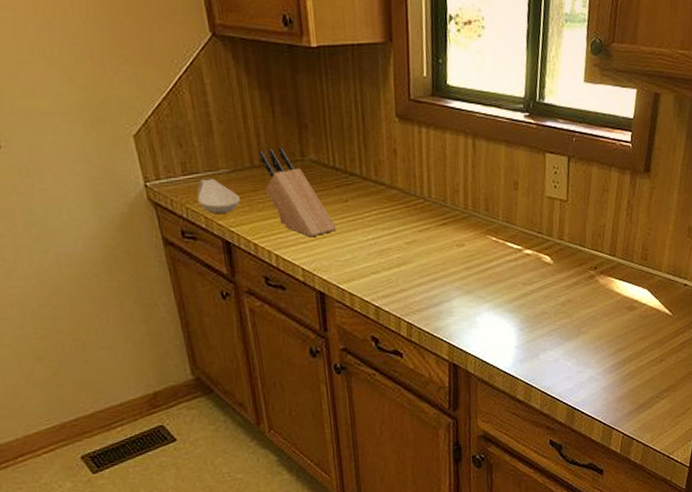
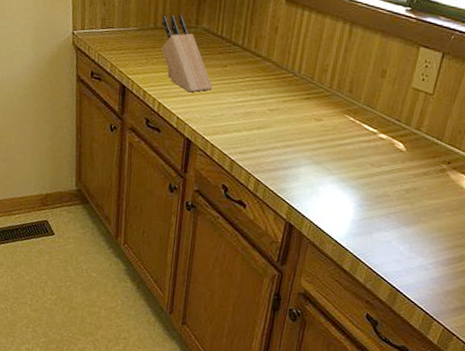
spoon rest: present [197,178,240,215] -> none [108,33,140,63]

